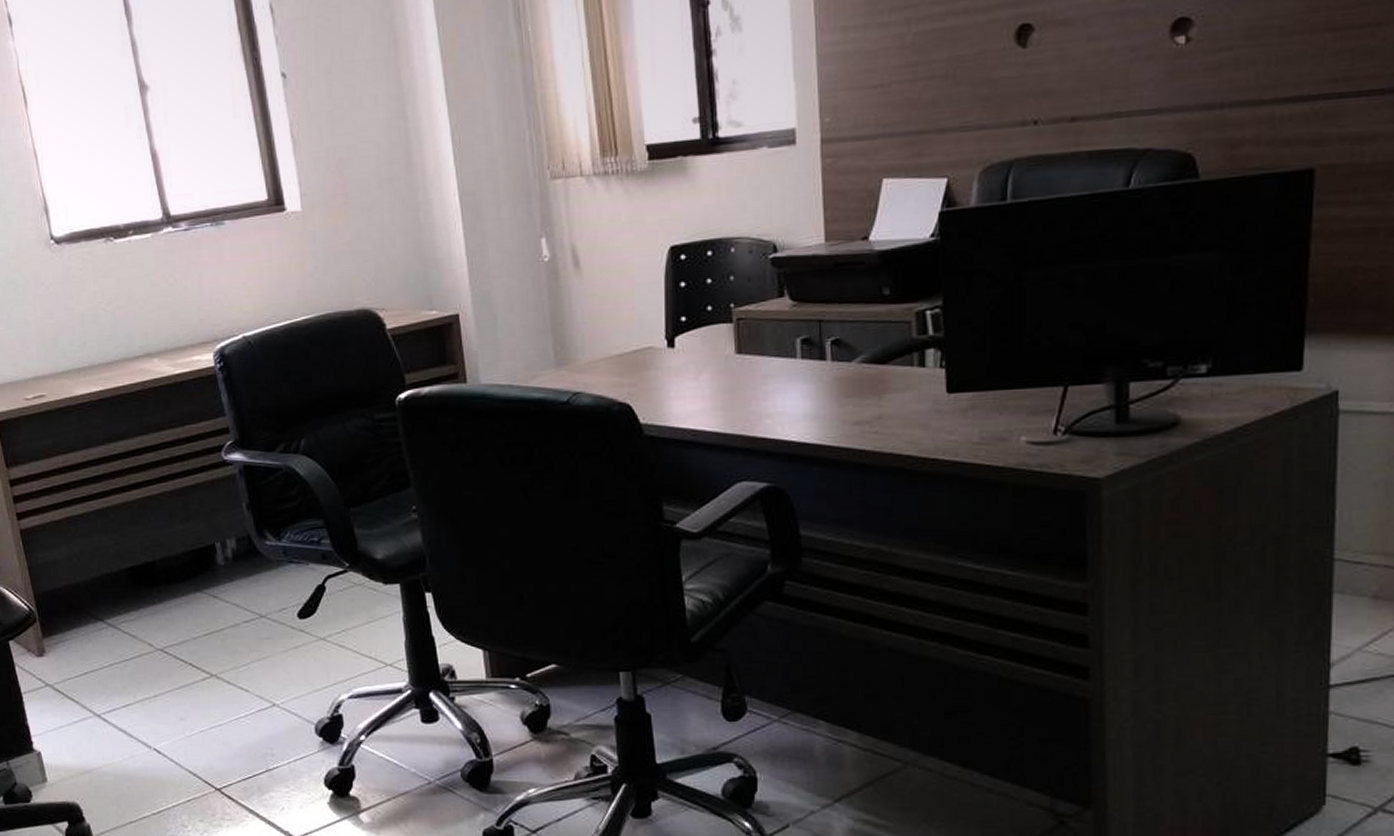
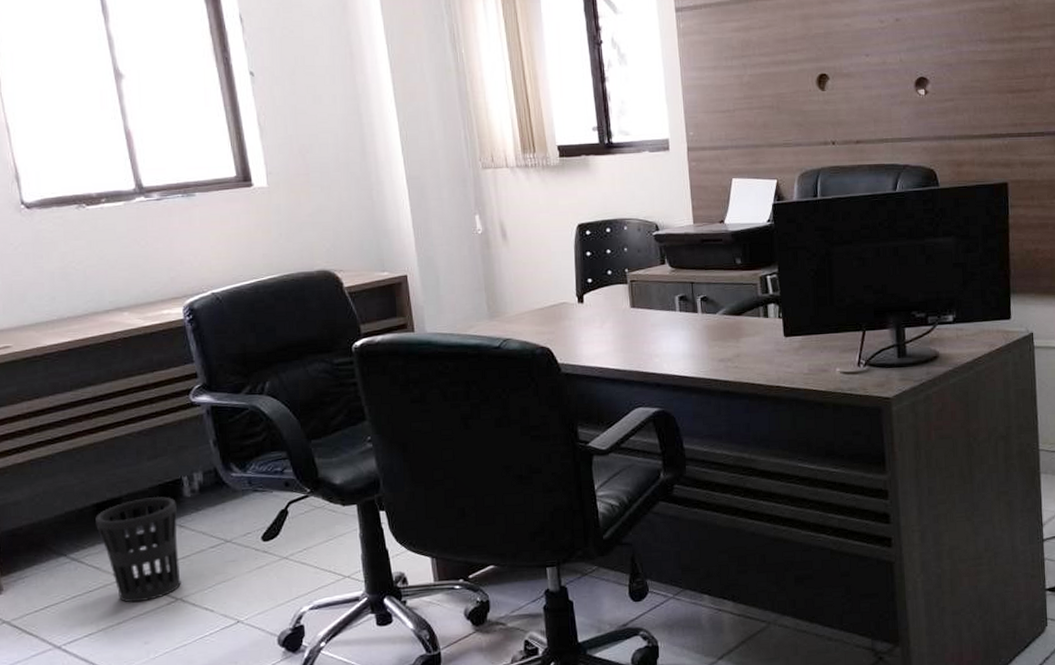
wastebasket: none [130,562,216,676] -> present [95,496,181,603]

